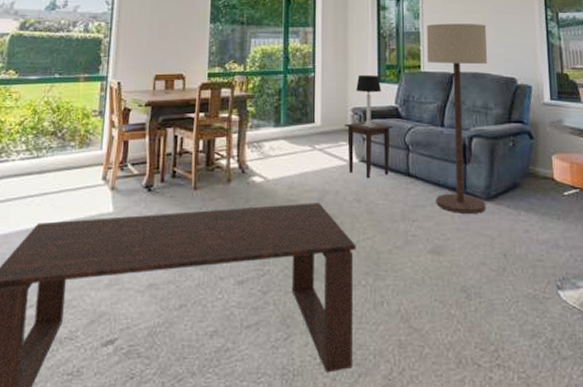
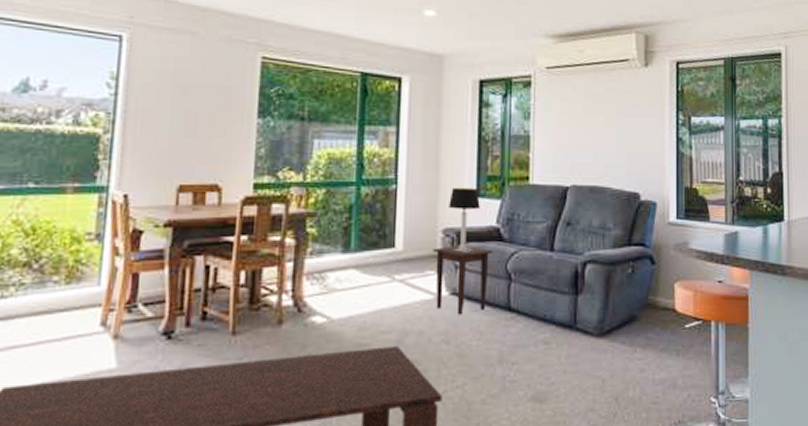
floor lamp: present [426,23,488,214] -> none [536,125,609,353]

